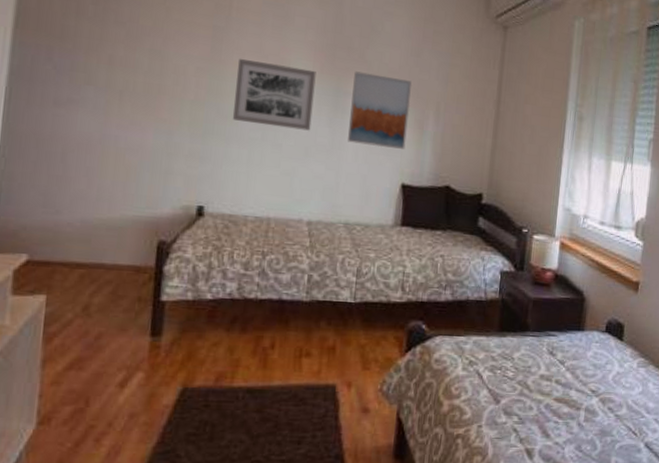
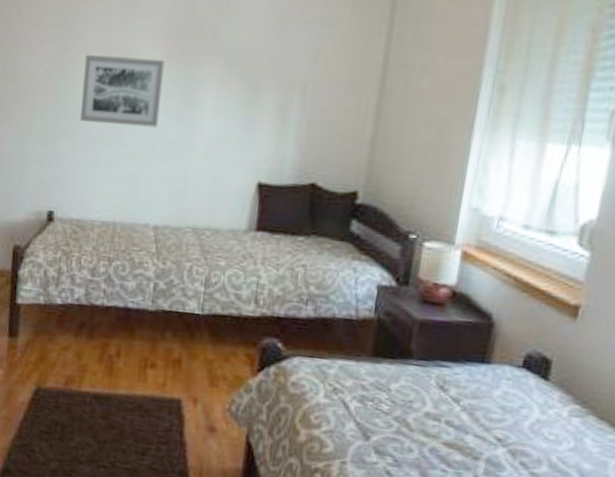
wall art: present [348,71,413,149] -> none [198,56,274,142]

